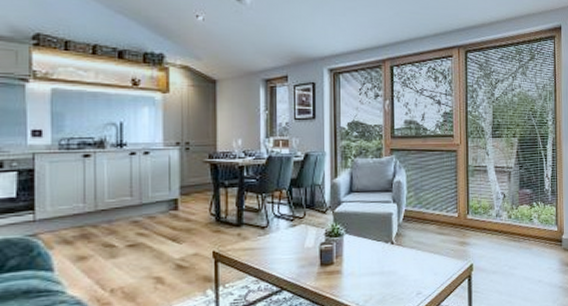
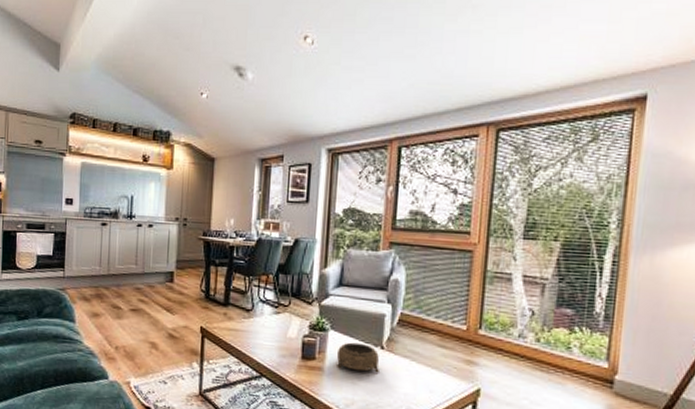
decorative bowl: none [354,242,391,269] -> present [337,342,379,373]

